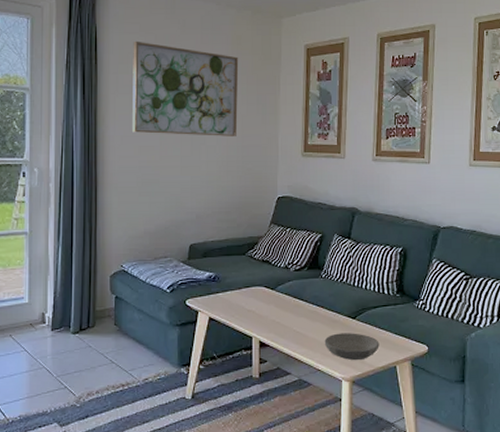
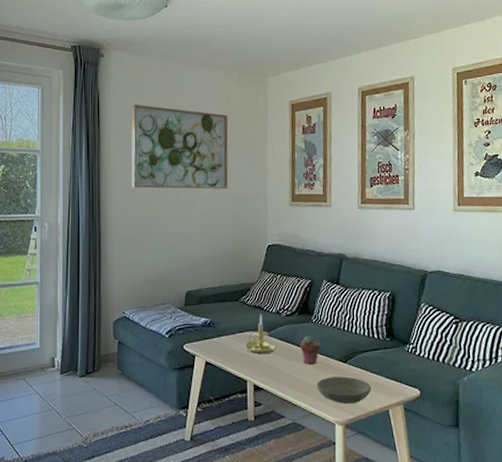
candle holder: none [251,268,285,309] -> present [245,313,277,353]
potted succulent: none [309,291,330,321] -> present [300,336,321,365]

